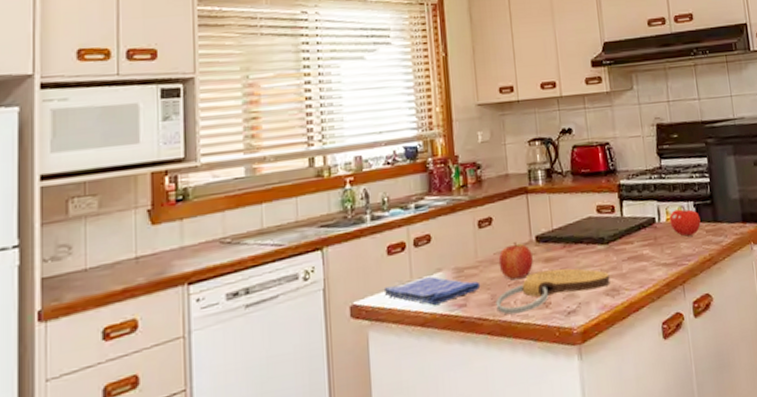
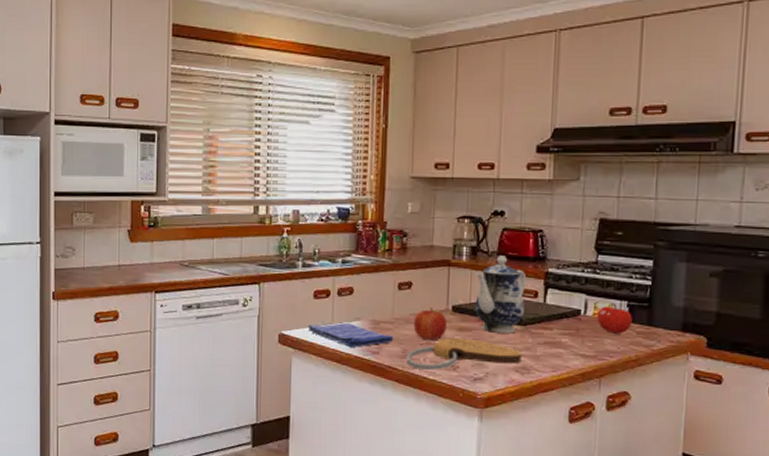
teapot: none [554,174,606,258] -> present [475,255,527,334]

